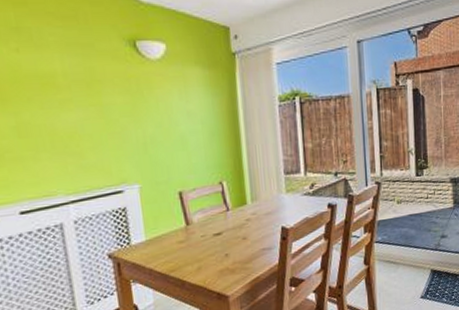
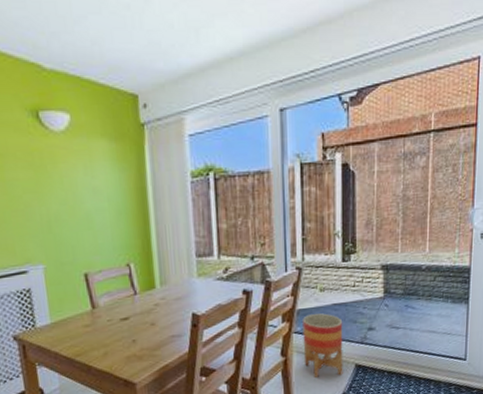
planter: none [383,223,421,284] -> present [303,313,343,379]

